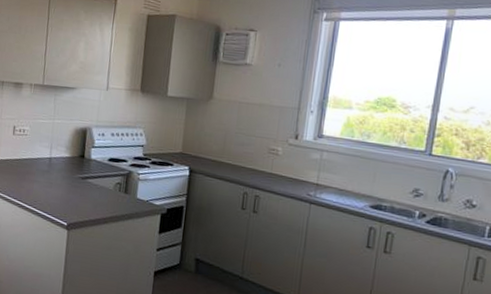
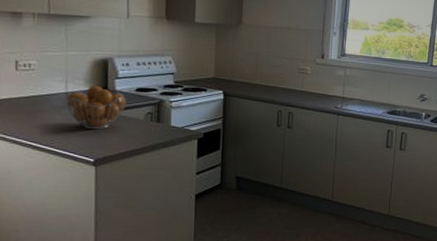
fruit basket: none [48,152,101,195] -> present [64,85,128,130]

